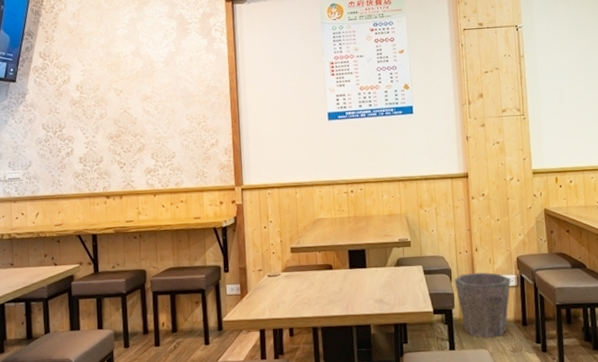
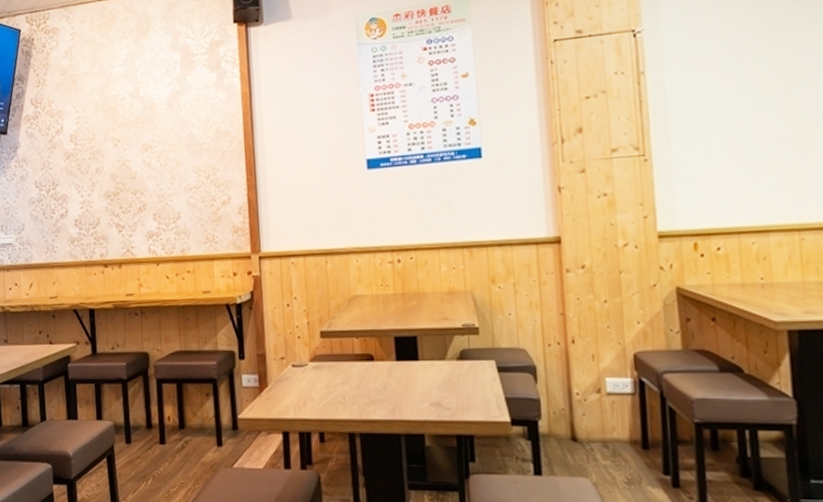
waste bin: present [454,272,511,338] -> none [541,372,624,462]

